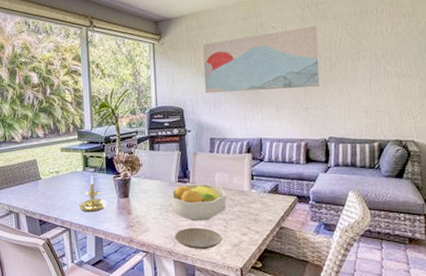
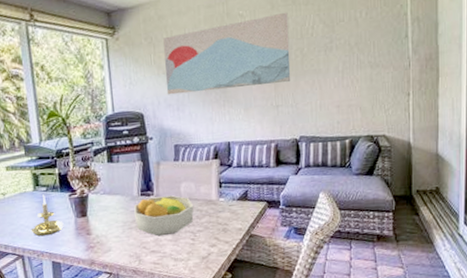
plate: present [174,227,223,250] -> none [139,242,190,266]

